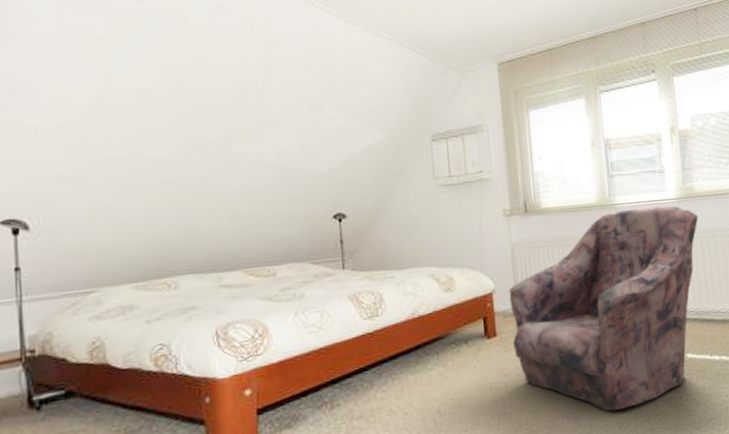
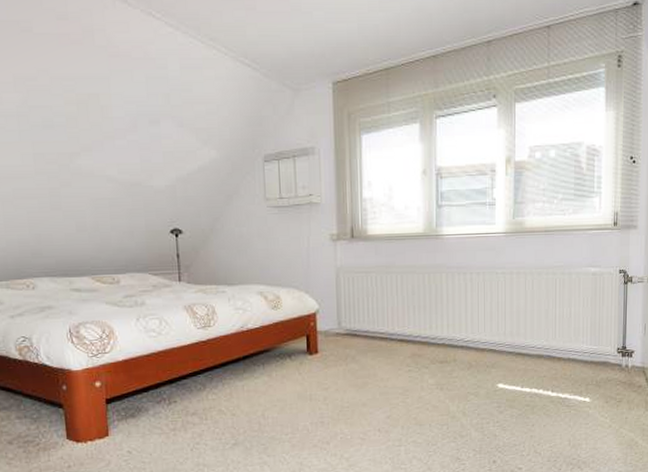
armchair: present [508,205,698,412] -> none [331,239,525,429]

